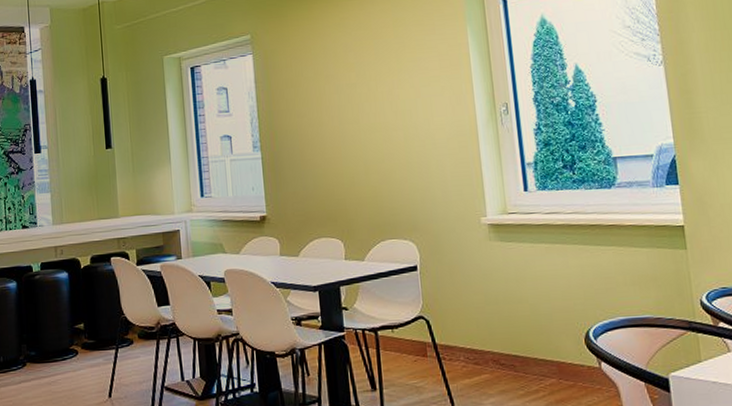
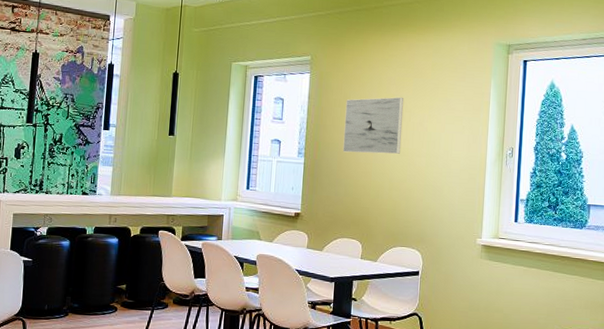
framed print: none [298,64,372,139] -> present [342,97,404,154]

